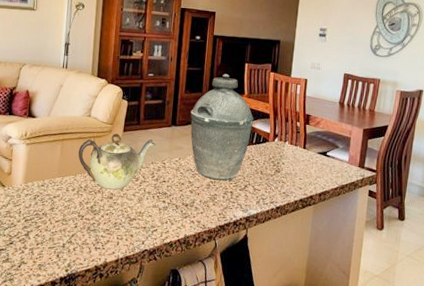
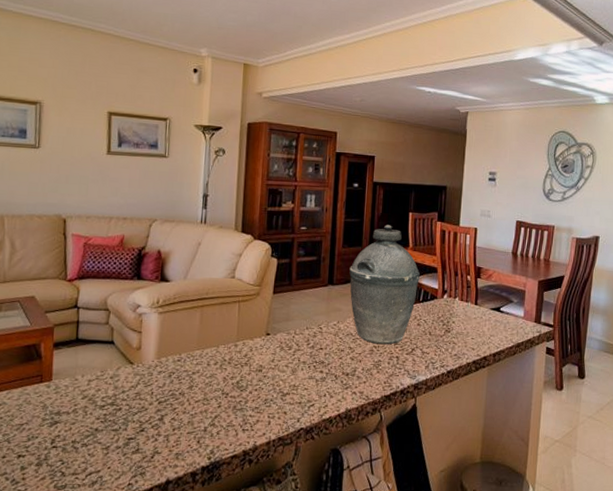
teapot: present [78,134,156,190] -> none [220,297,311,361]

